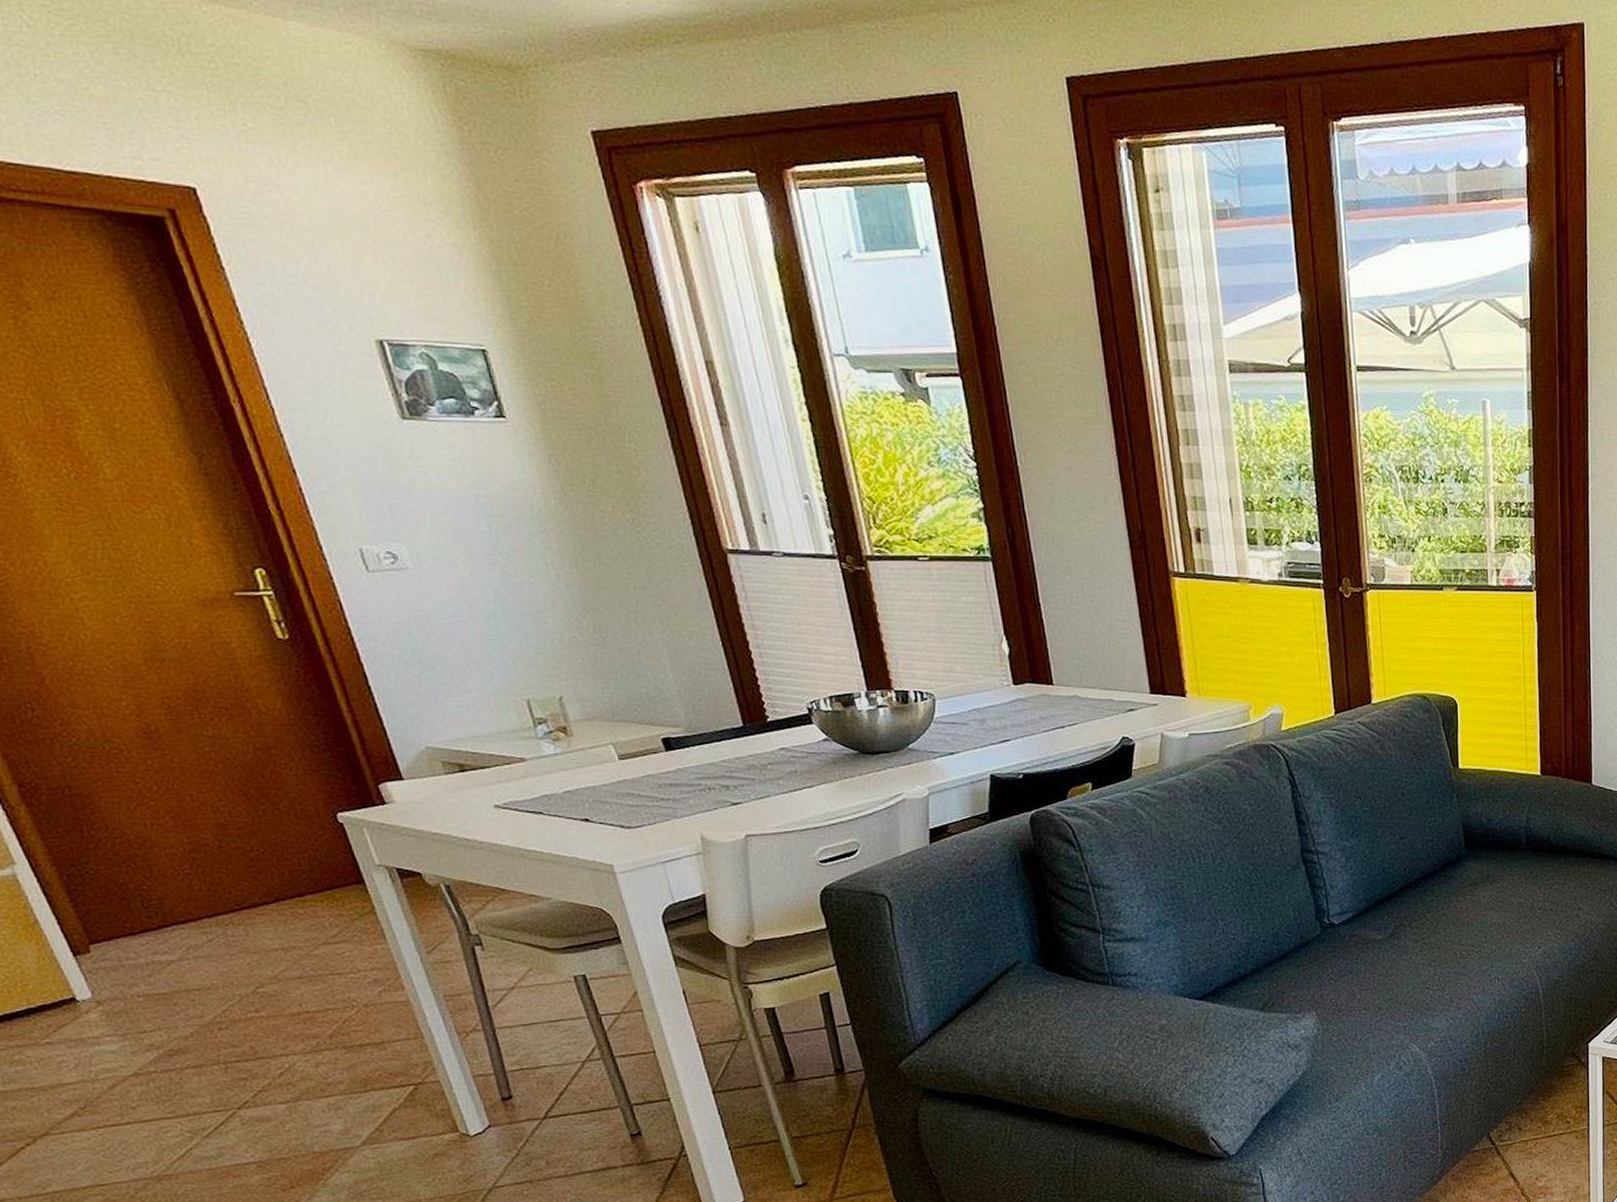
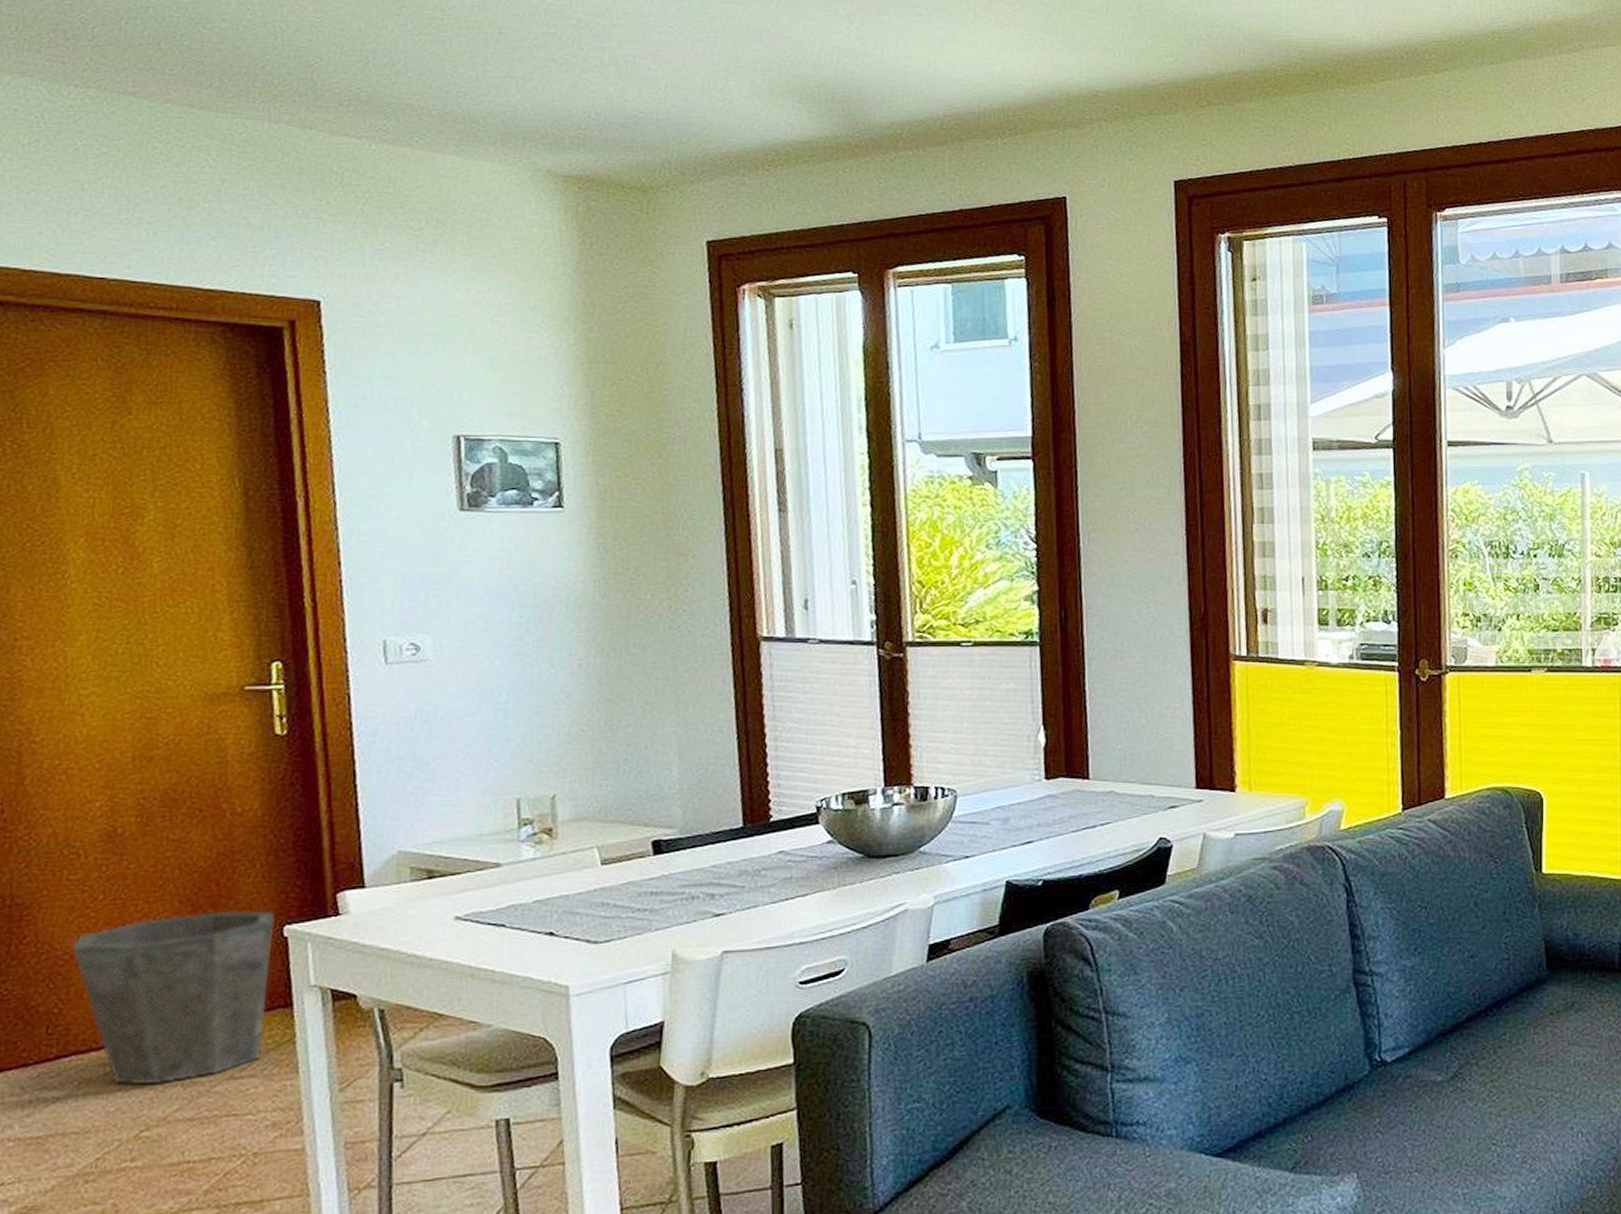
waste bin: none [142,800,347,949] -> present [72,910,275,1084]

